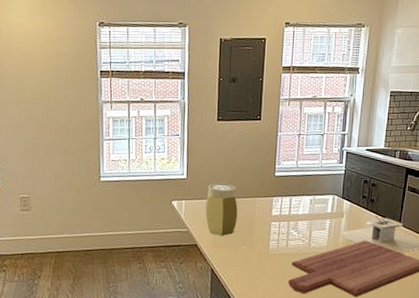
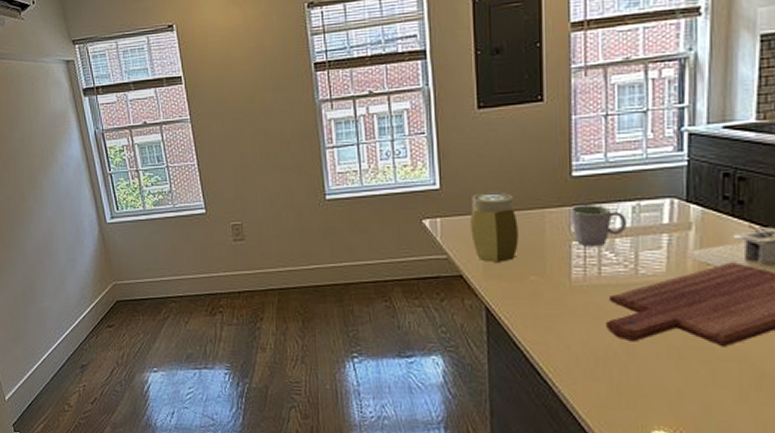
mug: none [272,196,307,227] -> present [570,205,628,247]

